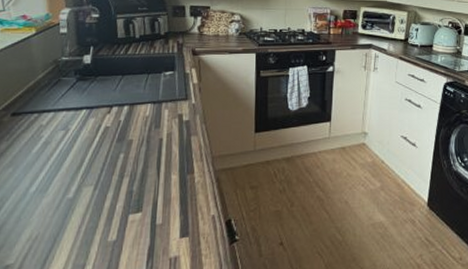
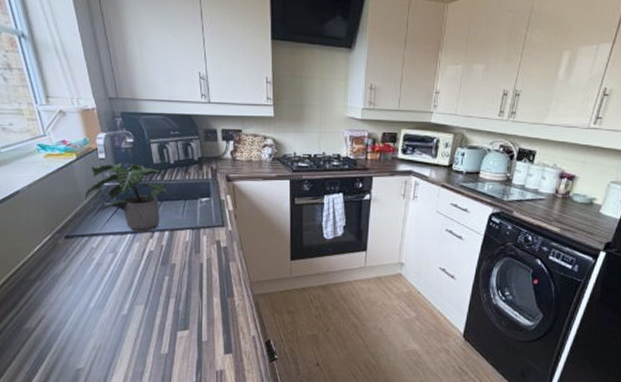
potted plant: none [40,37,132,107] -> present [85,162,169,232]

